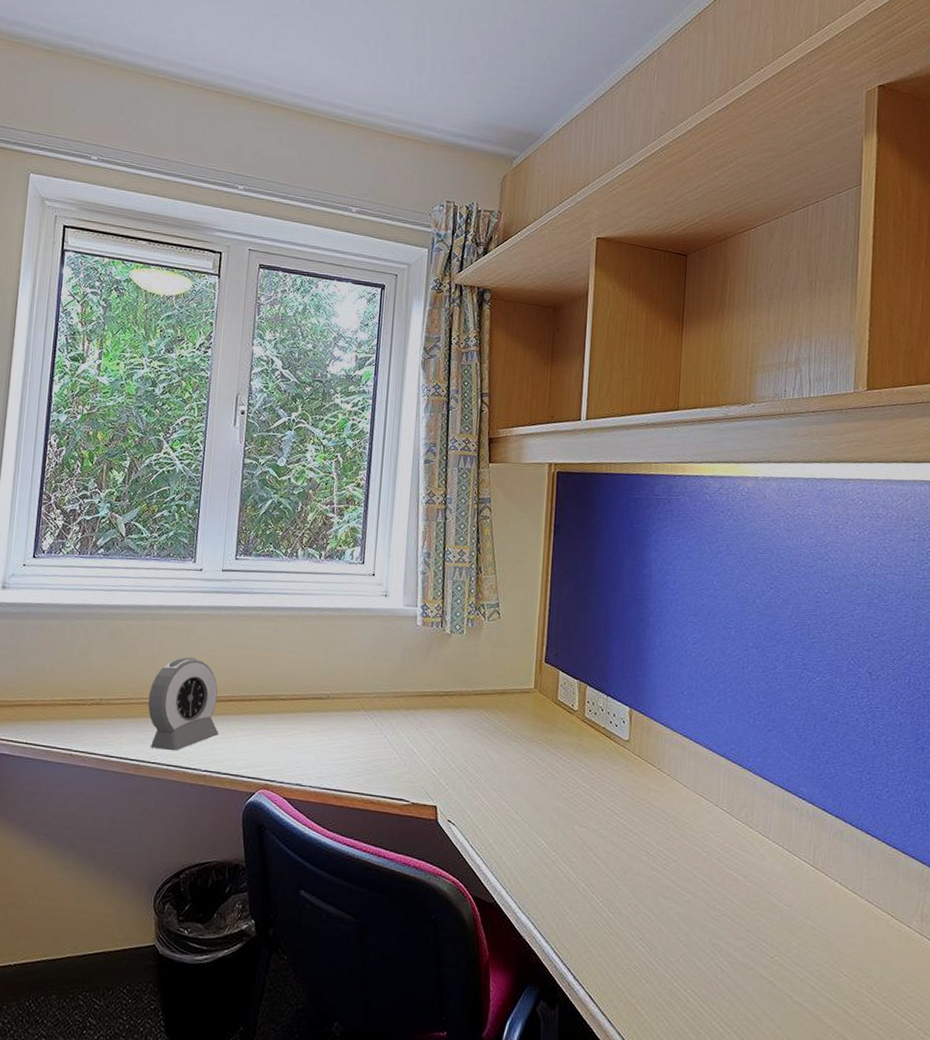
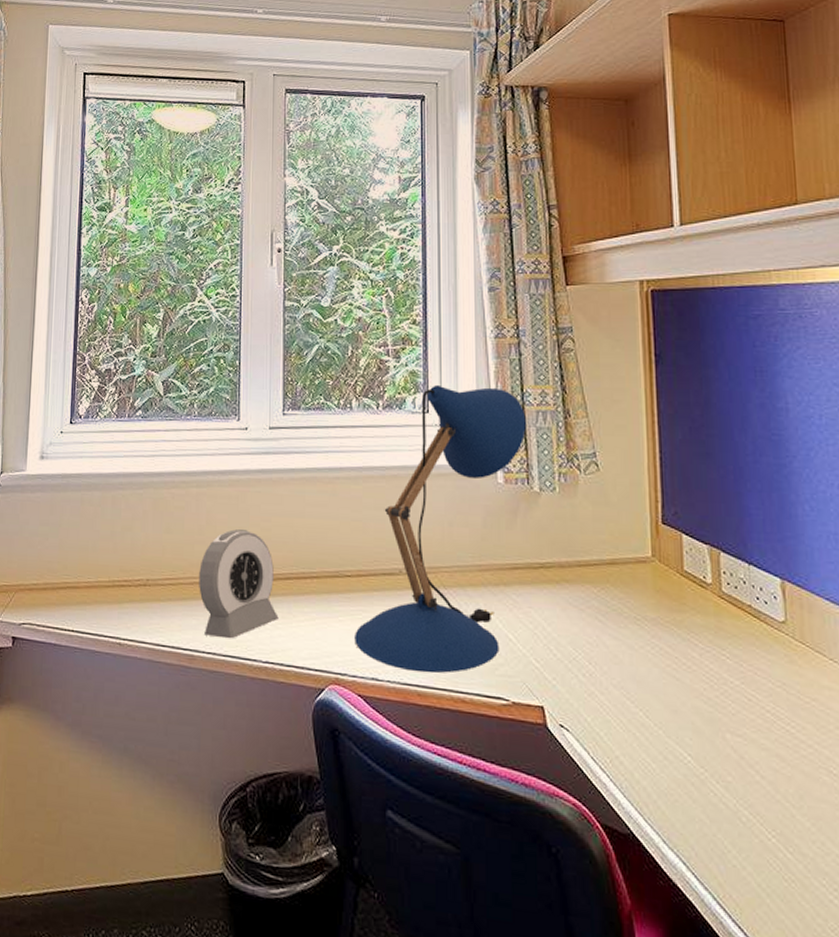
desk lamp: none [284,540,445,780] -> present [355,384,526,673]

